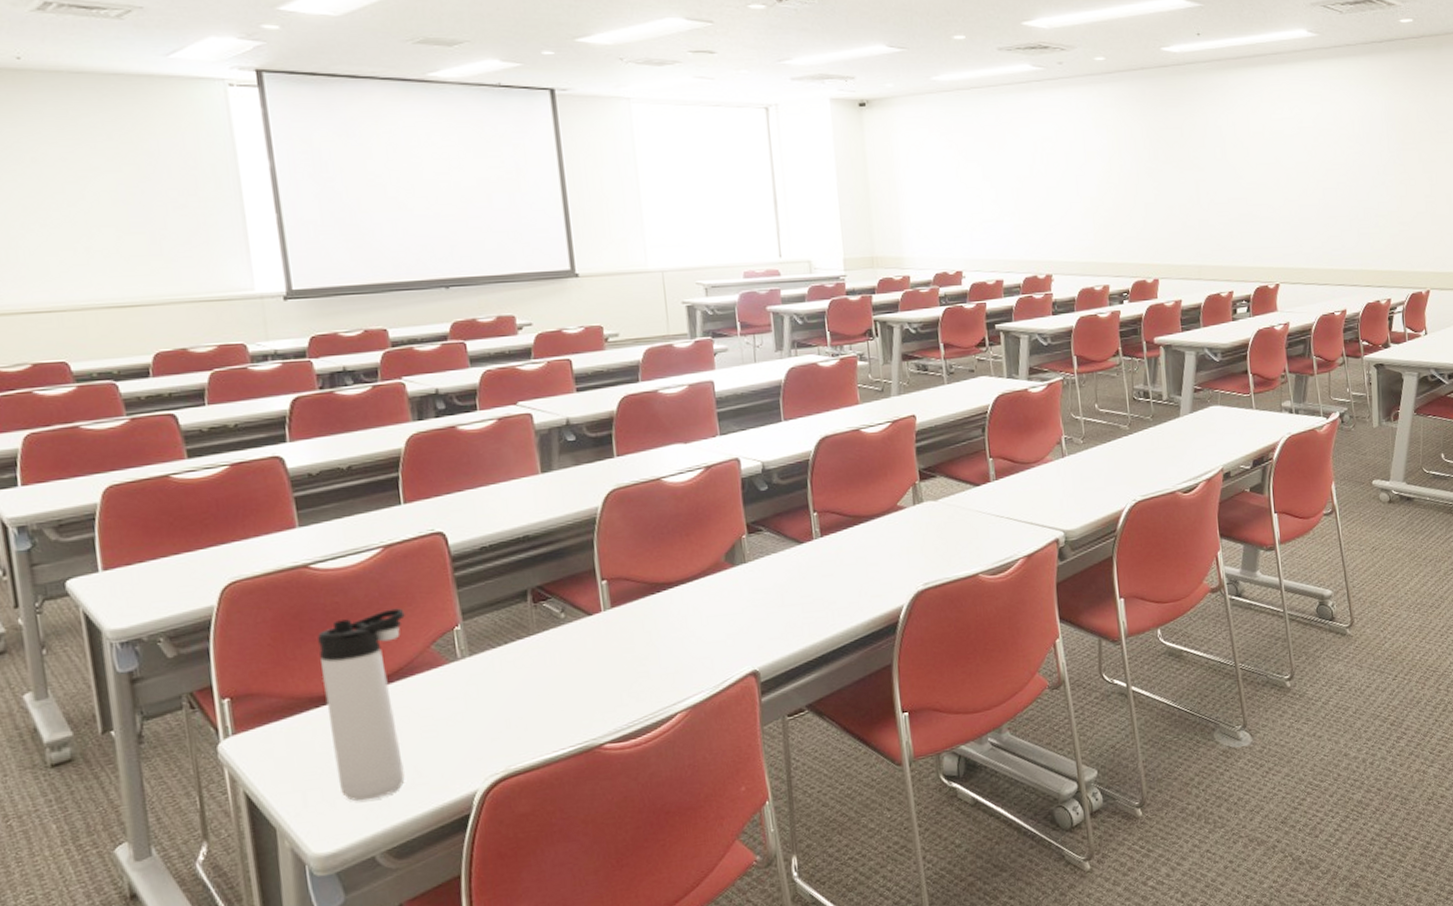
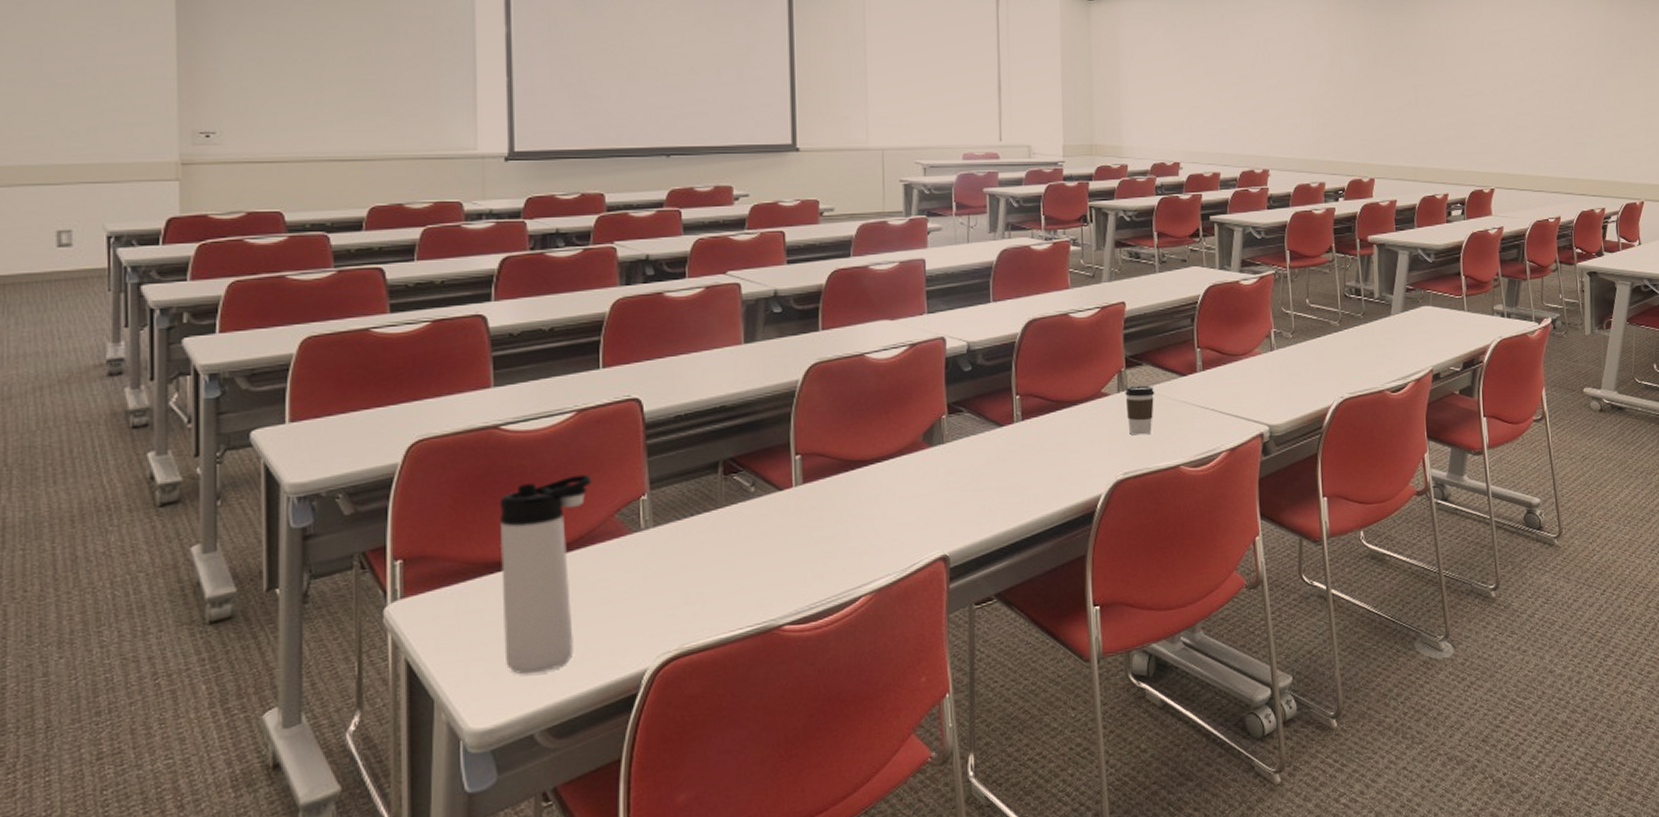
coffee cup: none [920,496,950,547] -> present [1125,385,1155,436]

